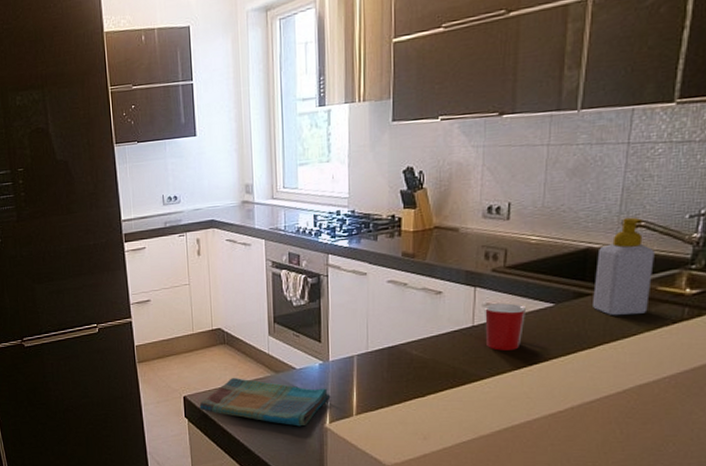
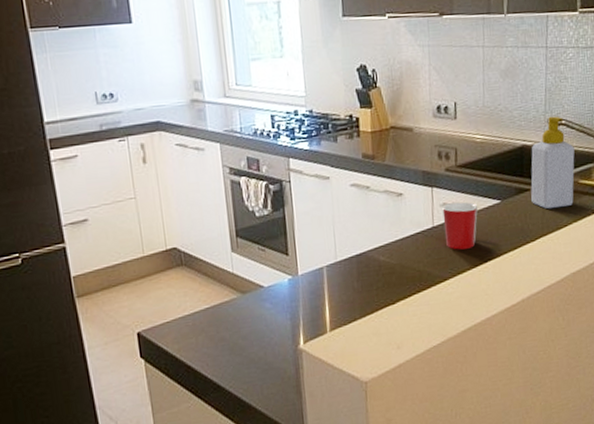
dish towel: present [199,378,329,427] -> none [157,304,301,352]

